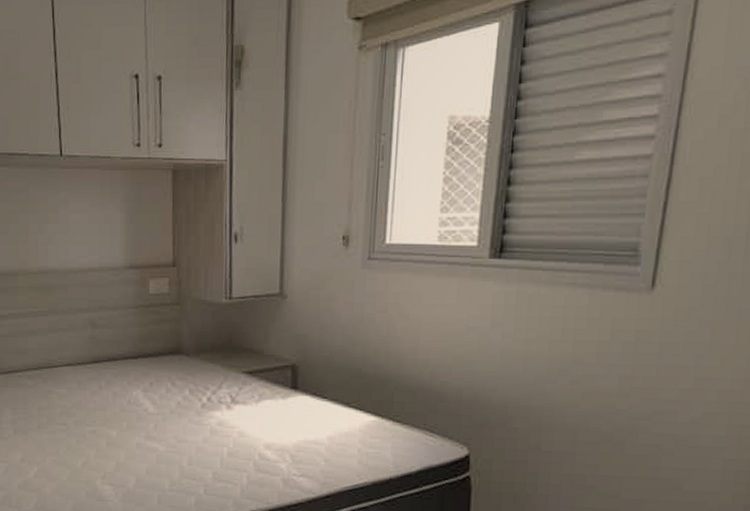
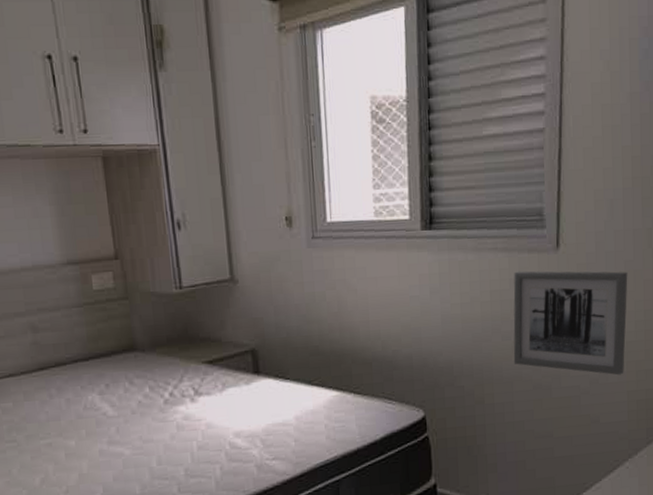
wall art: none [581,310,742,440] -> present [513,271,628,375]

